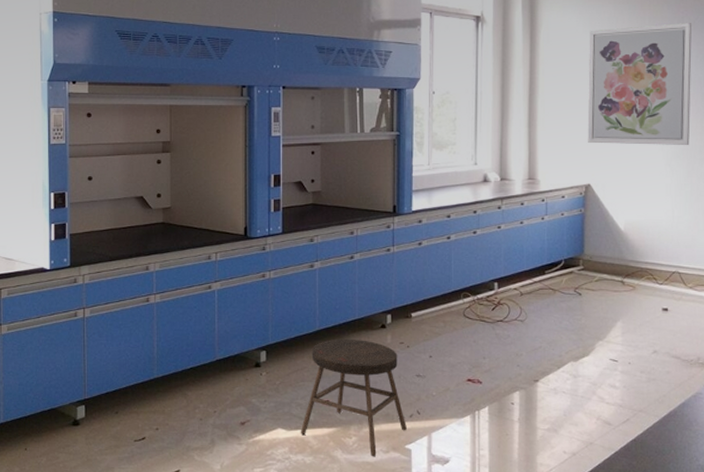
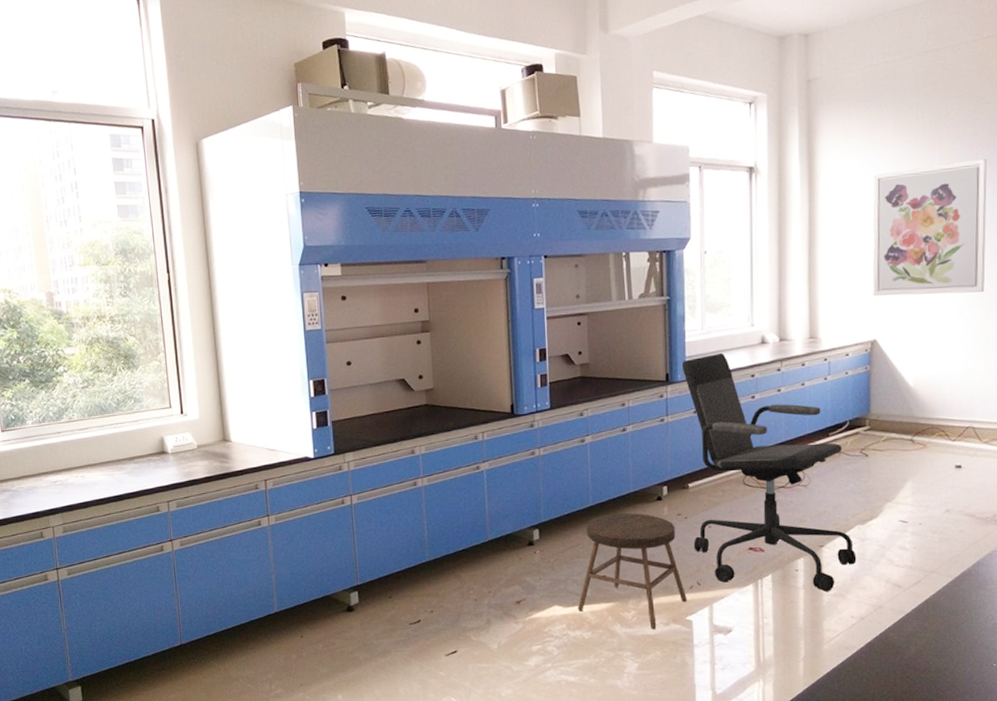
office chair: none [408,188,569,426] -> present [681,352,857,592]

